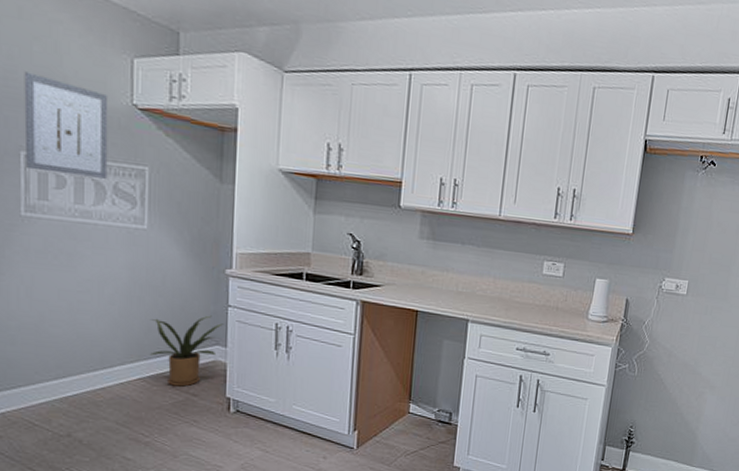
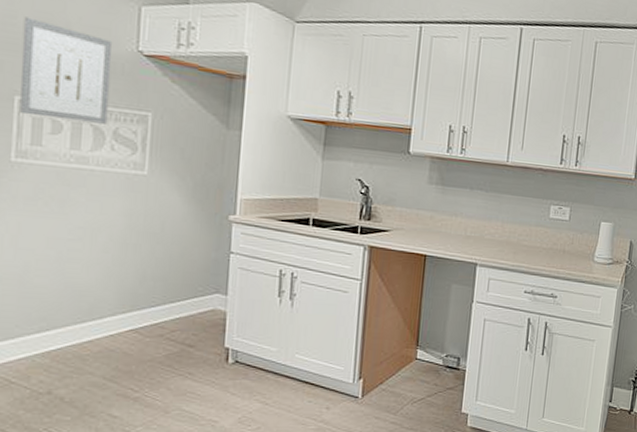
house plant: present [150,315,224,387] -> none [144,262,226,337]

